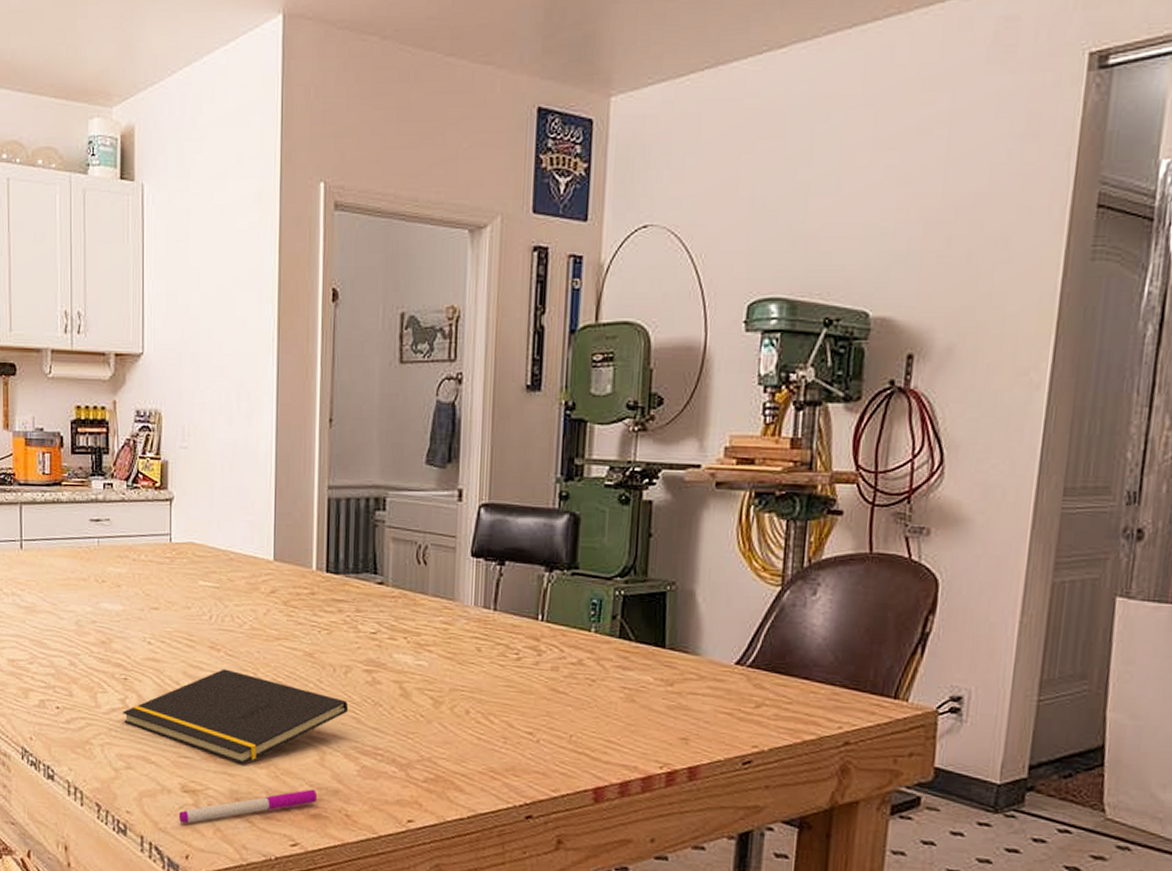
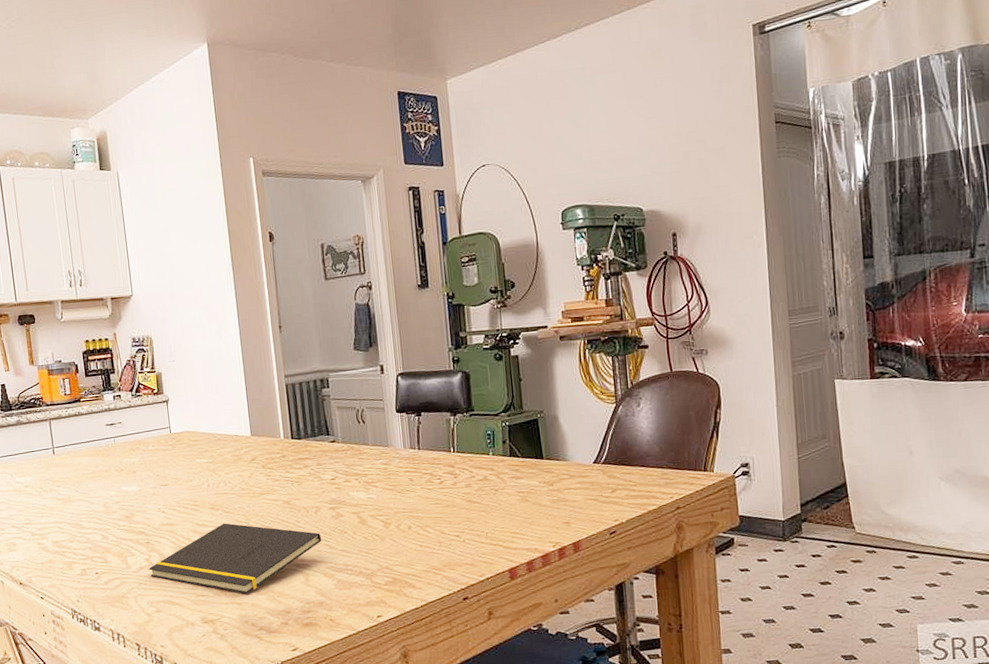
pen: present [178,789,318,824] -> none [202,604,308,648]

